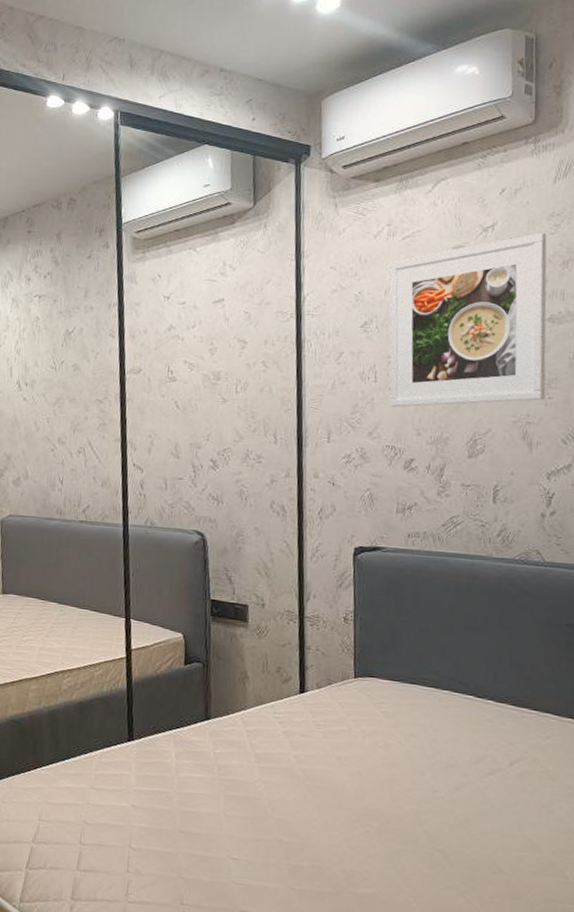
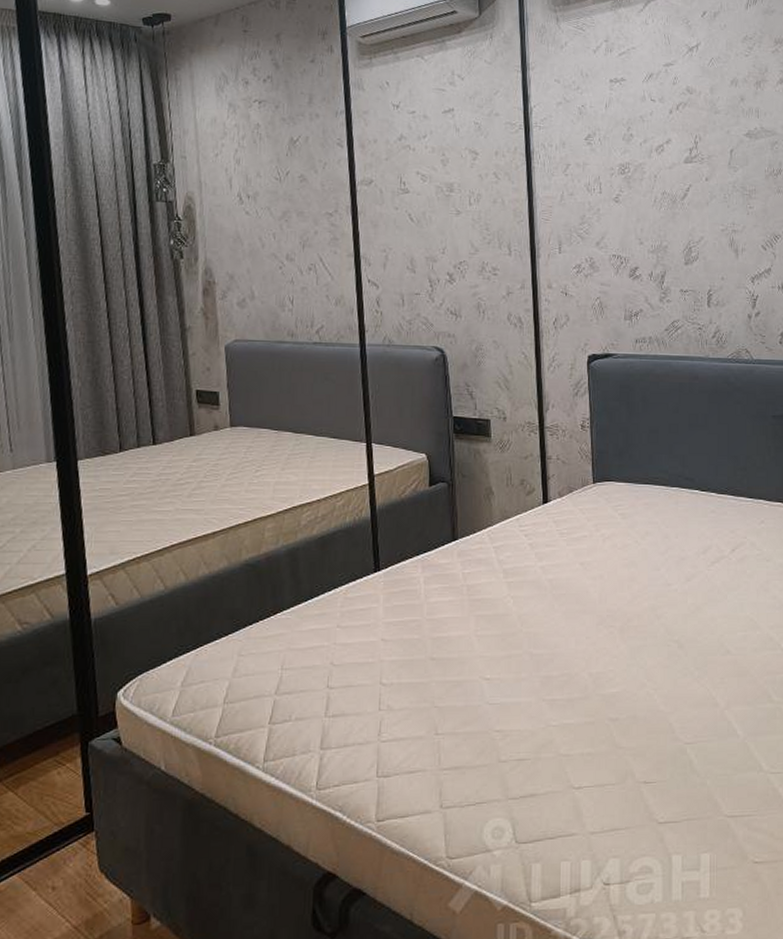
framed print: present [389,232,547,407] -> none [608,54,747,218]

